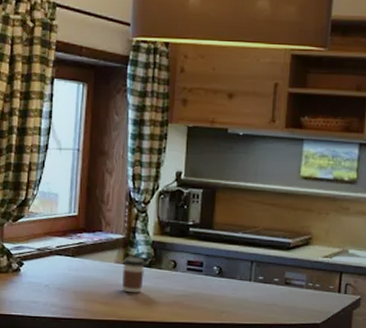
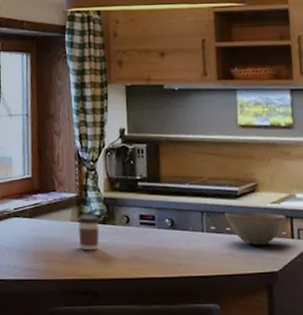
bowl: none [275,263,336,298] -> present [225,211,287,246]

